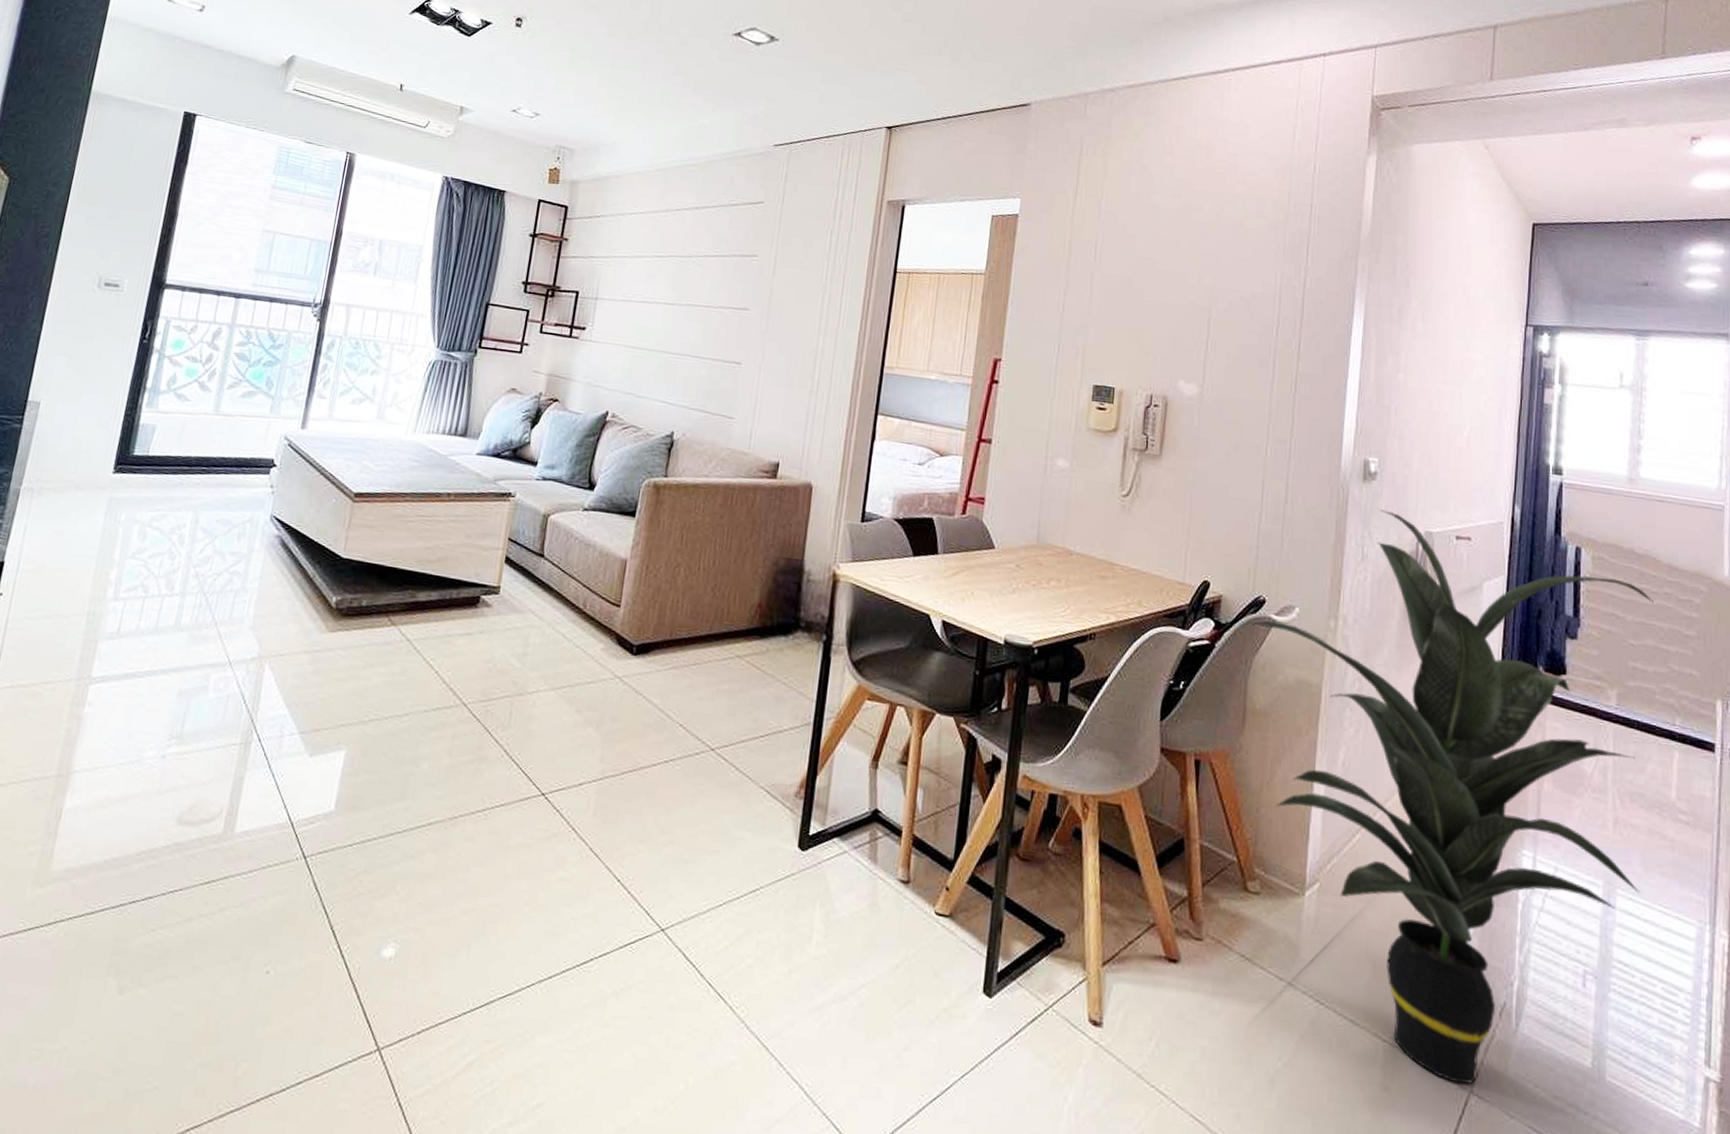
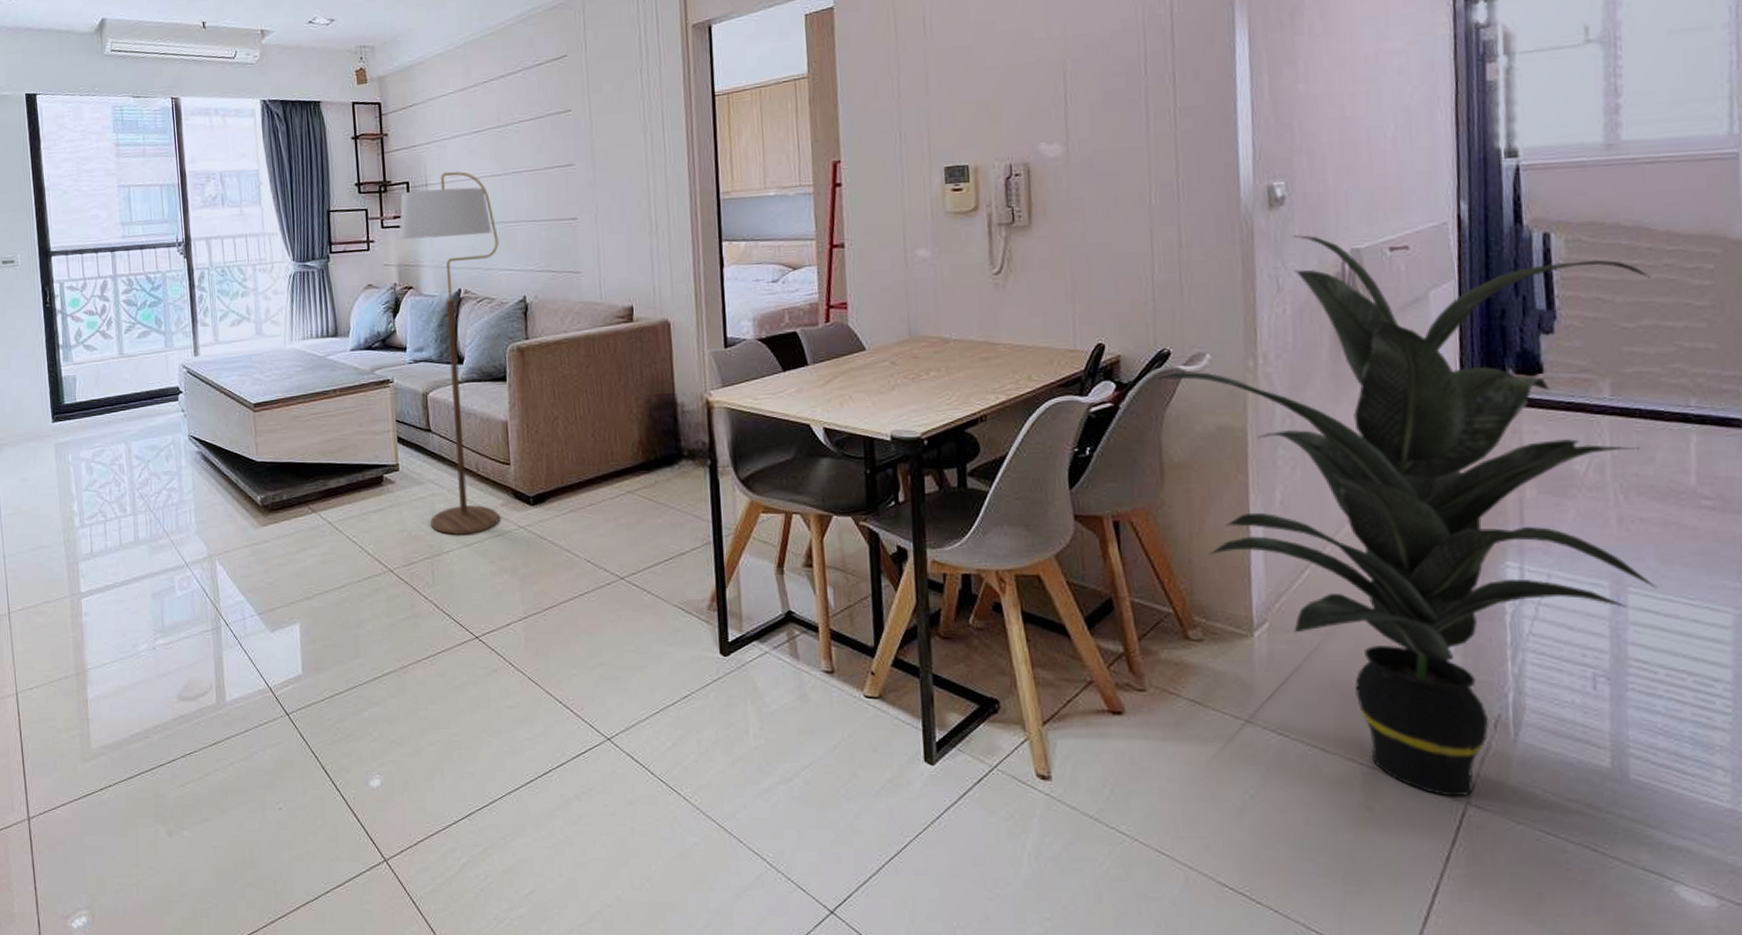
floor lamp: none [520,289,659,677] -> present [399,171,500,536]

